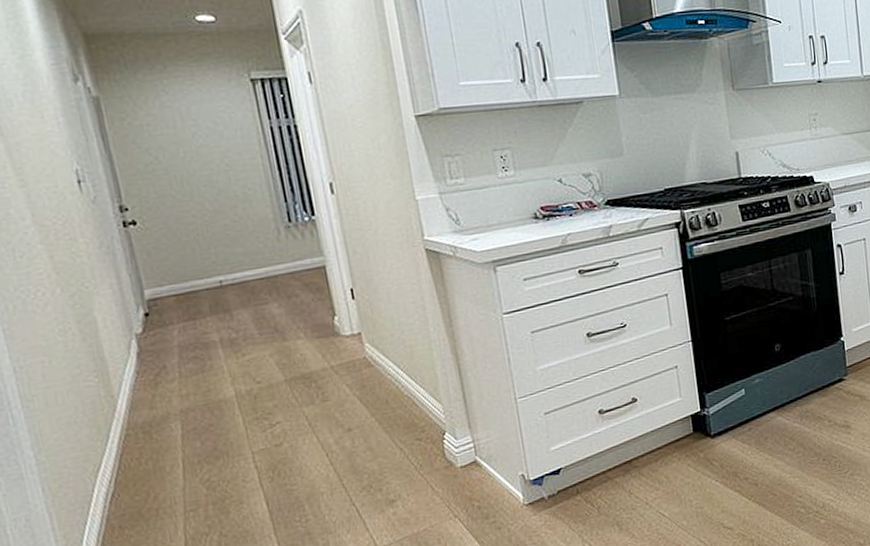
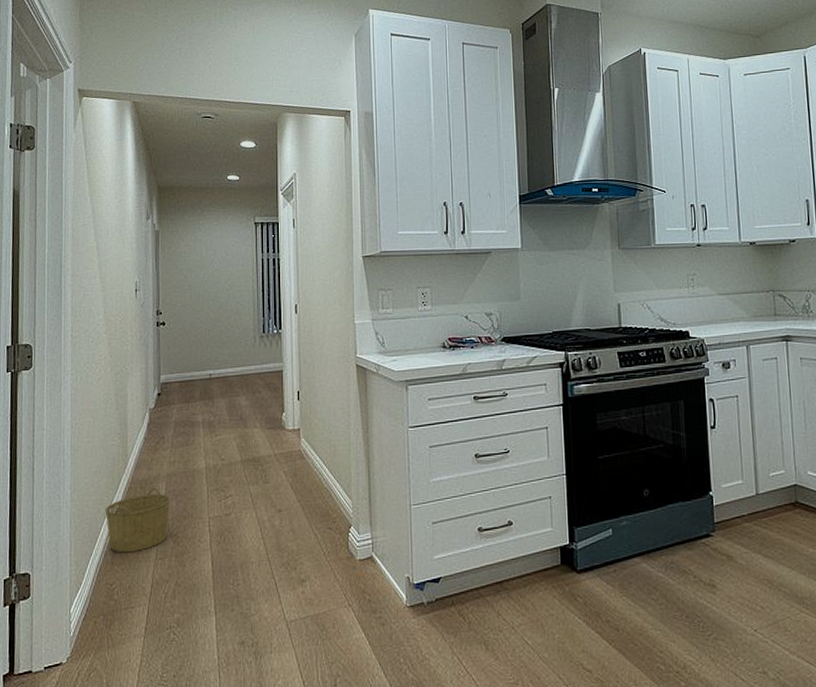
basket: none [94,428,196,515] -> present [105,487,171,553]

